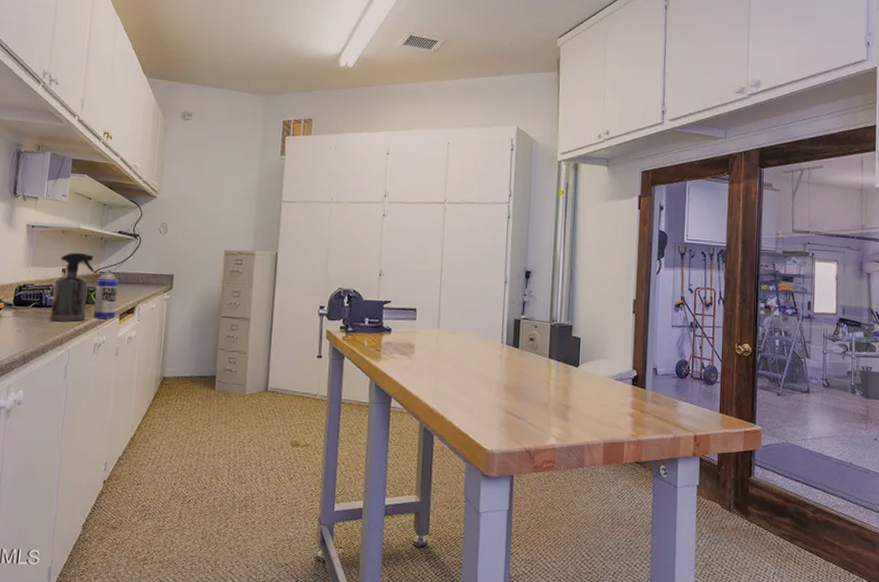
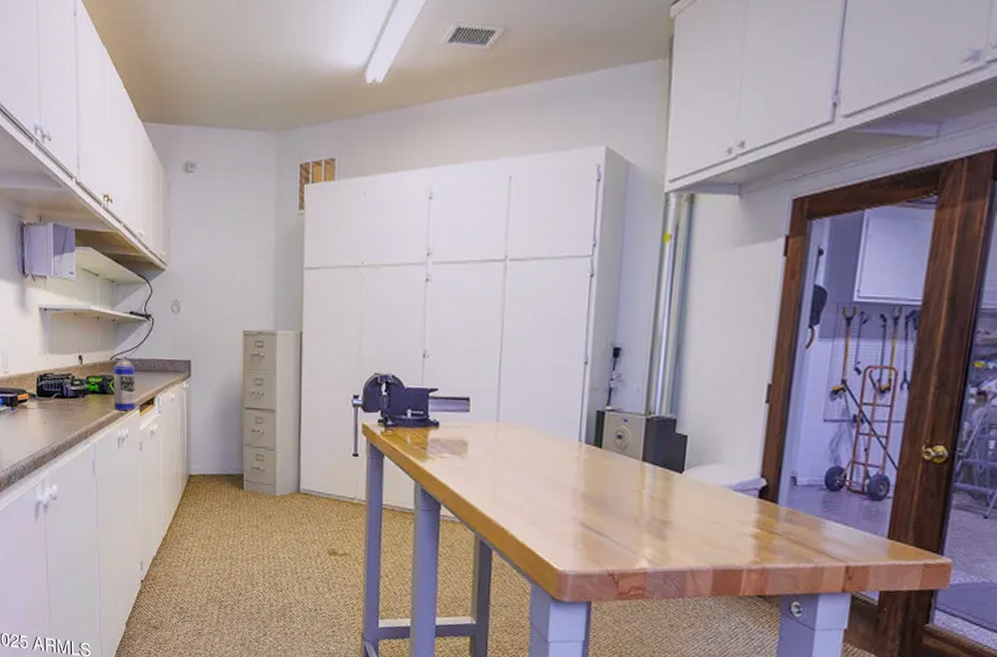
spray bottle: present [49,252,96,323] -> none [72,337,111,415]

